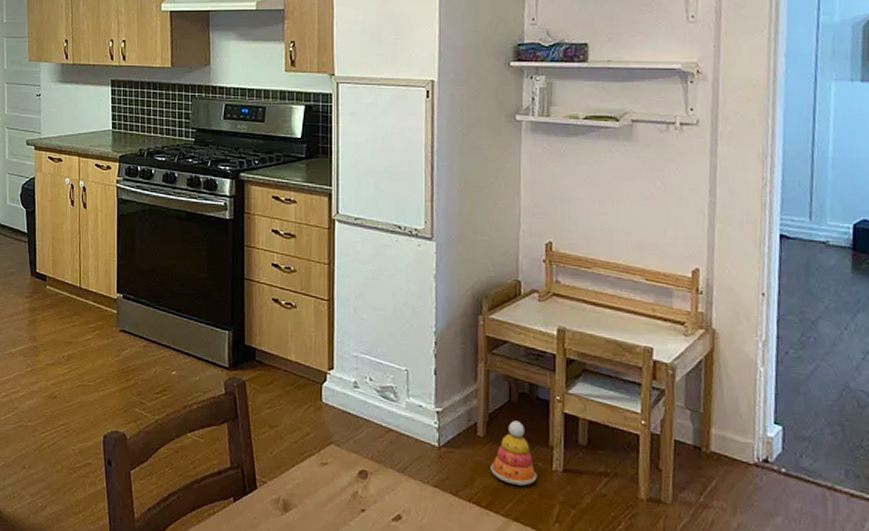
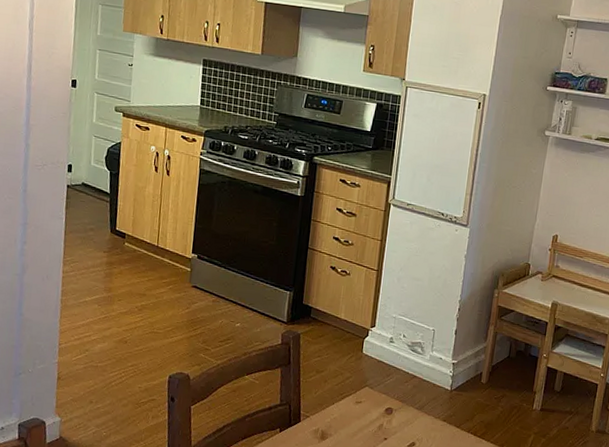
stacking toy: present [490,420,537,486] -> none [487,371,521,421]

